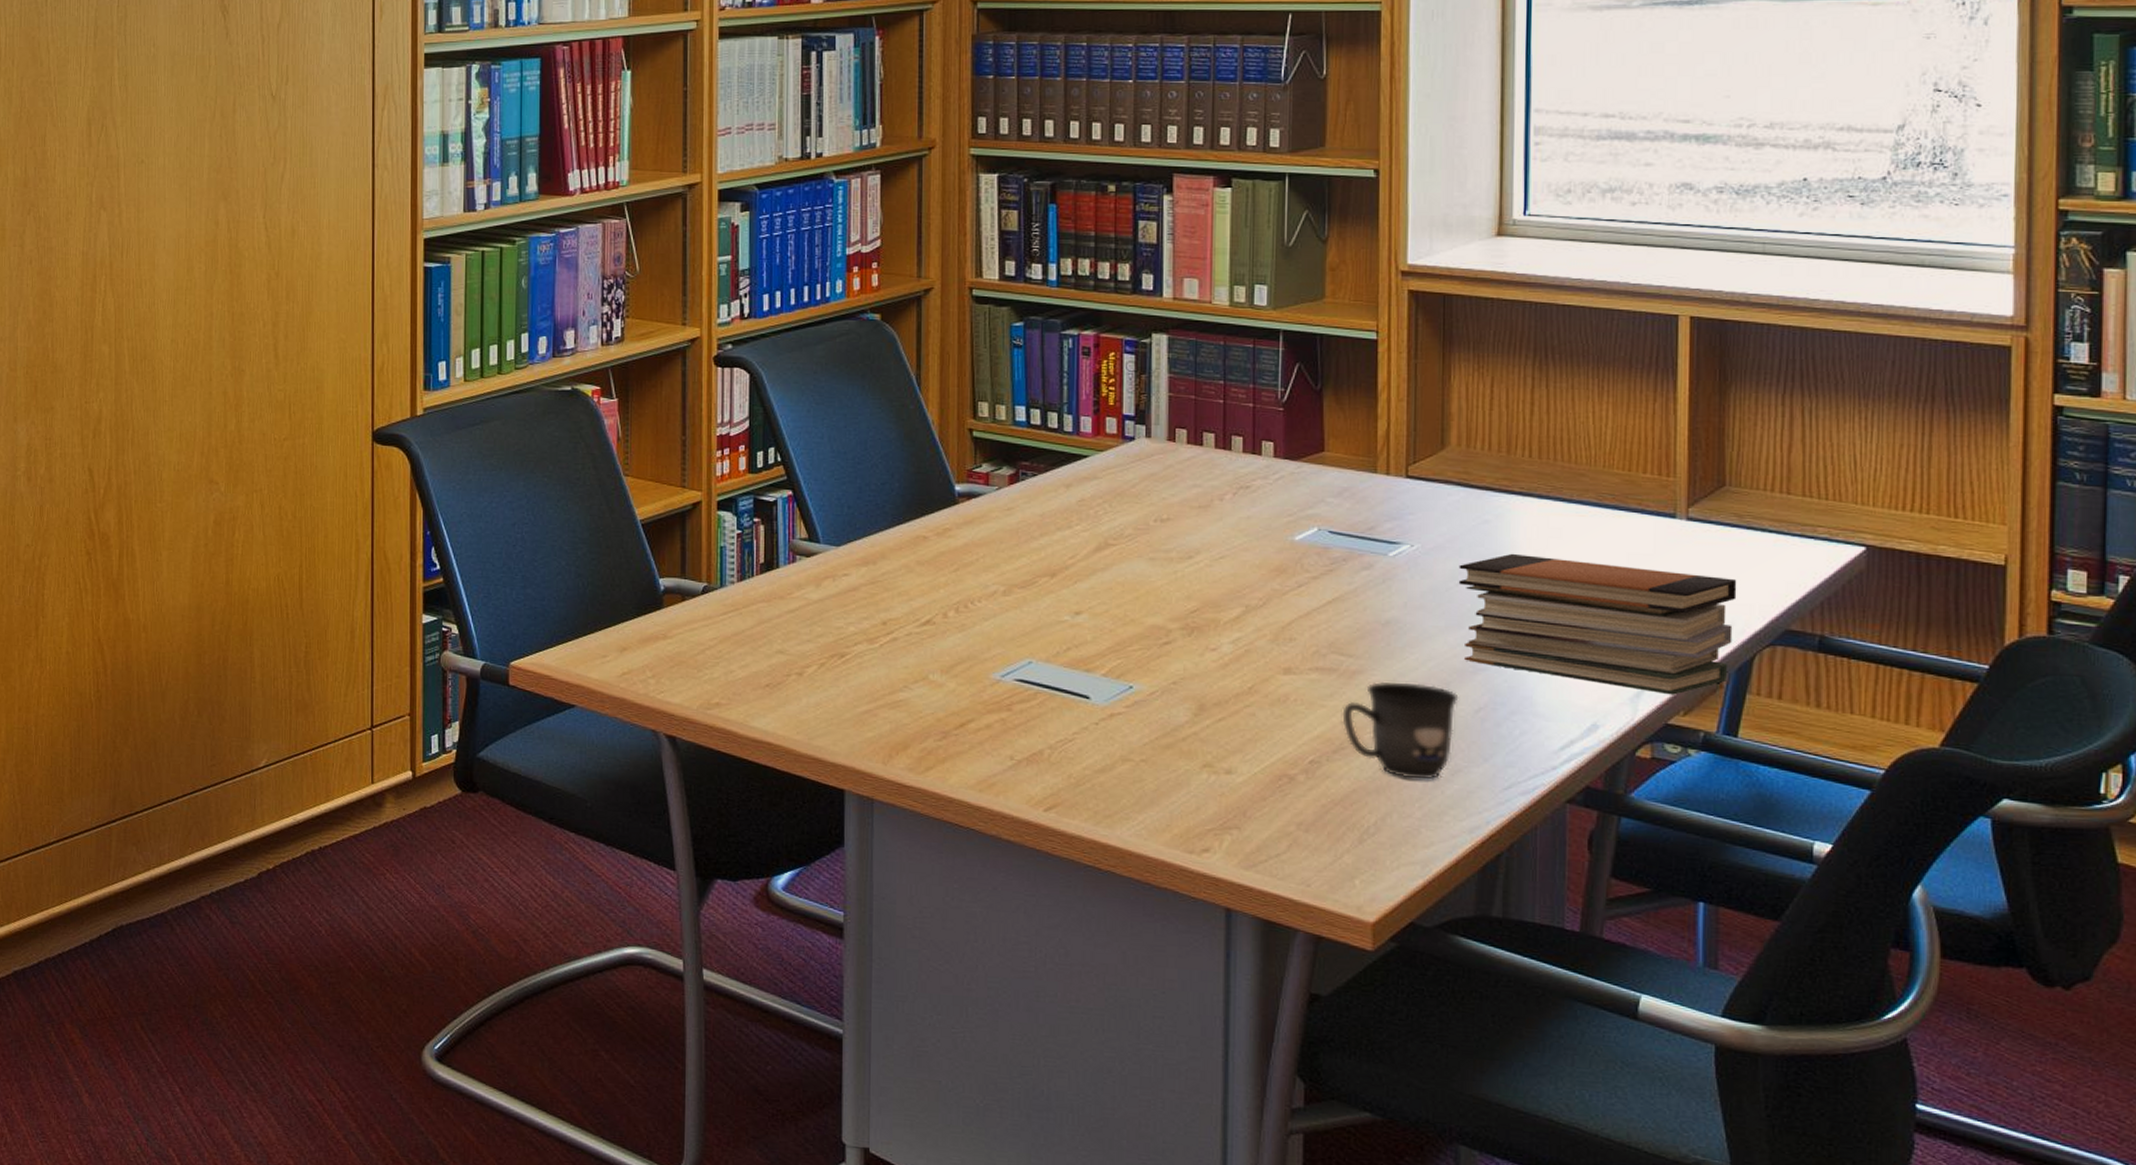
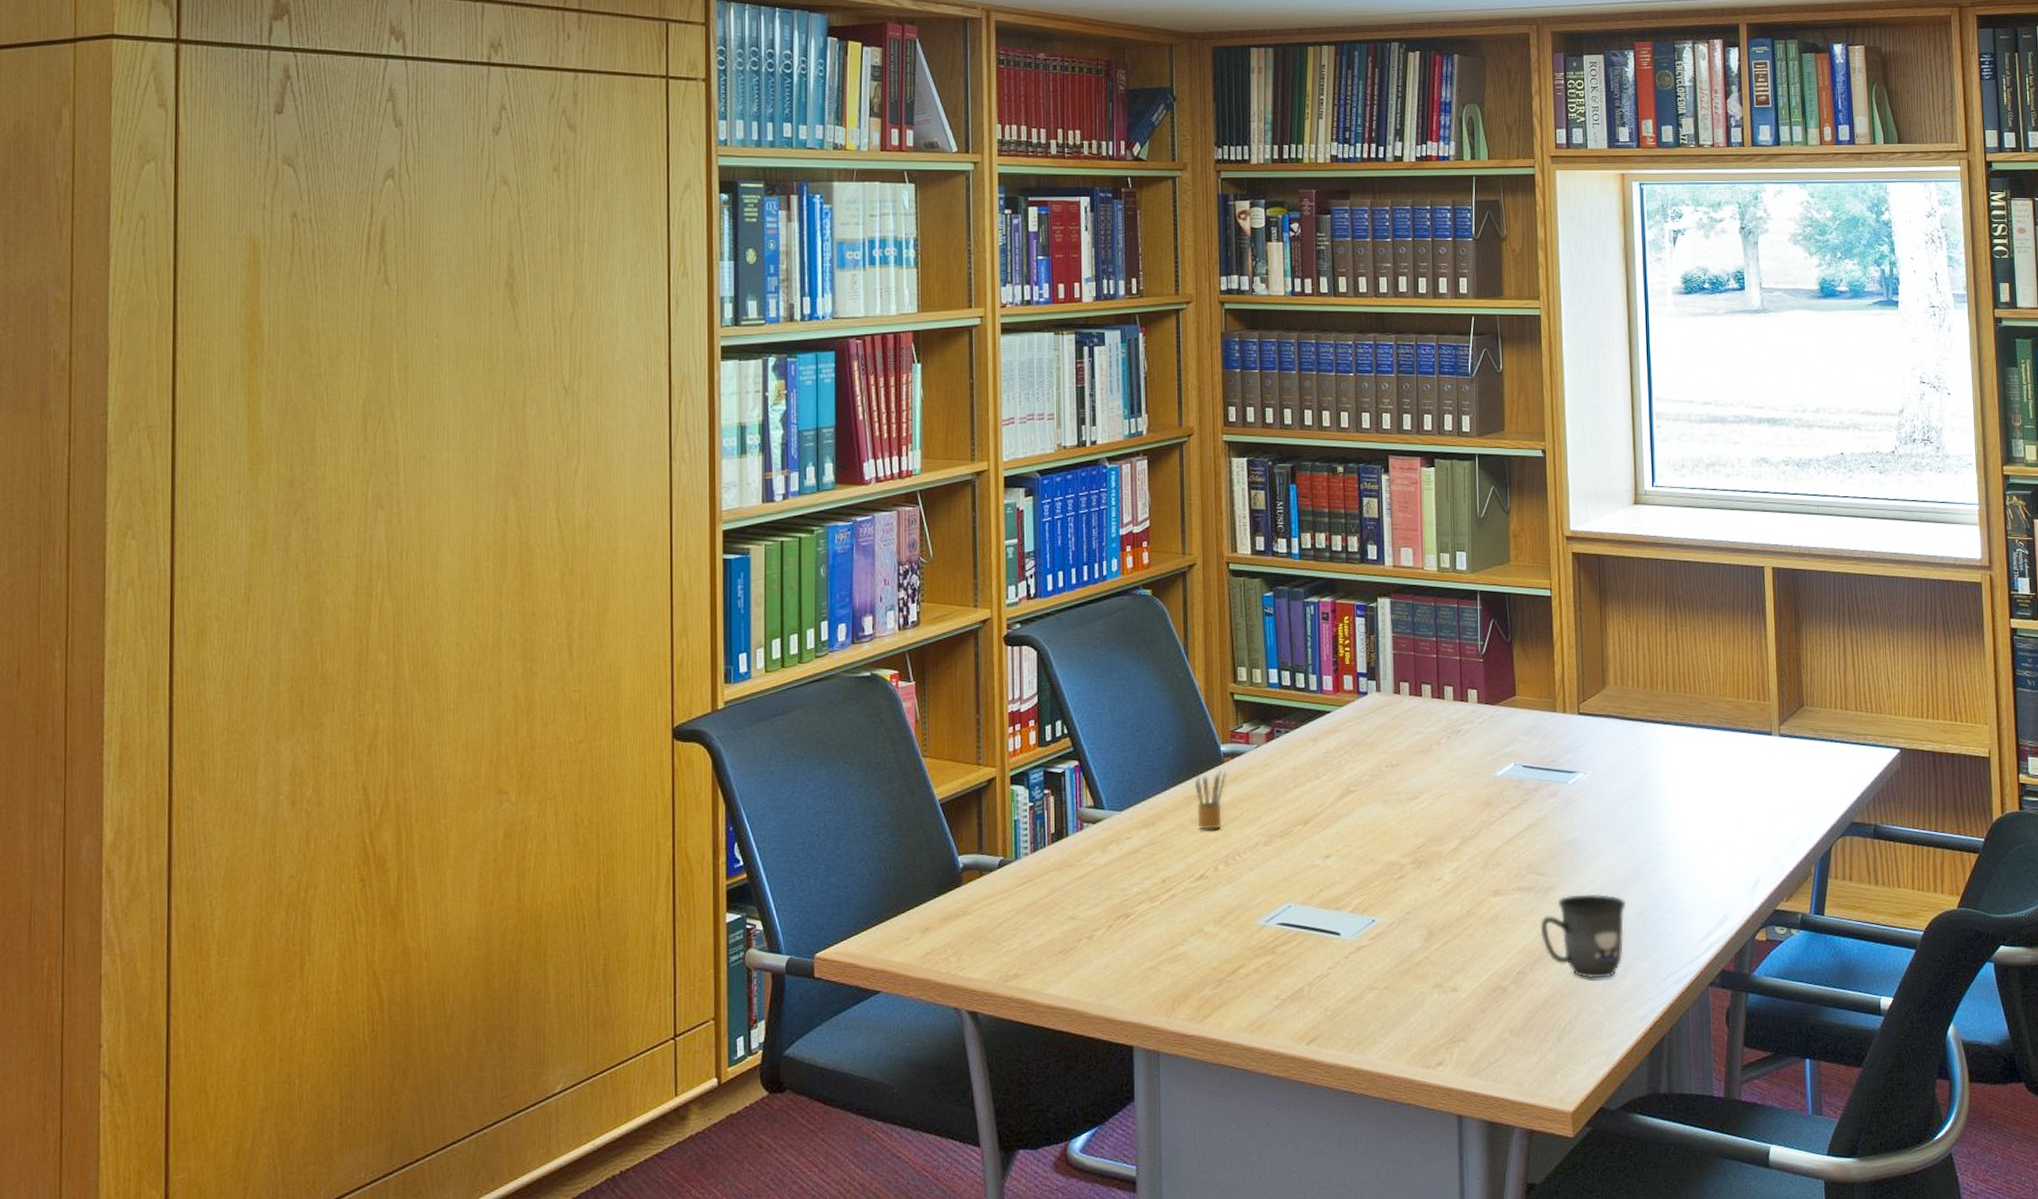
pencil box: none [922,510,962,574] -> present [1194,769,1227,830]
book stack: present [1458,553,1737,695] -> none [1620,774,1817,885]

